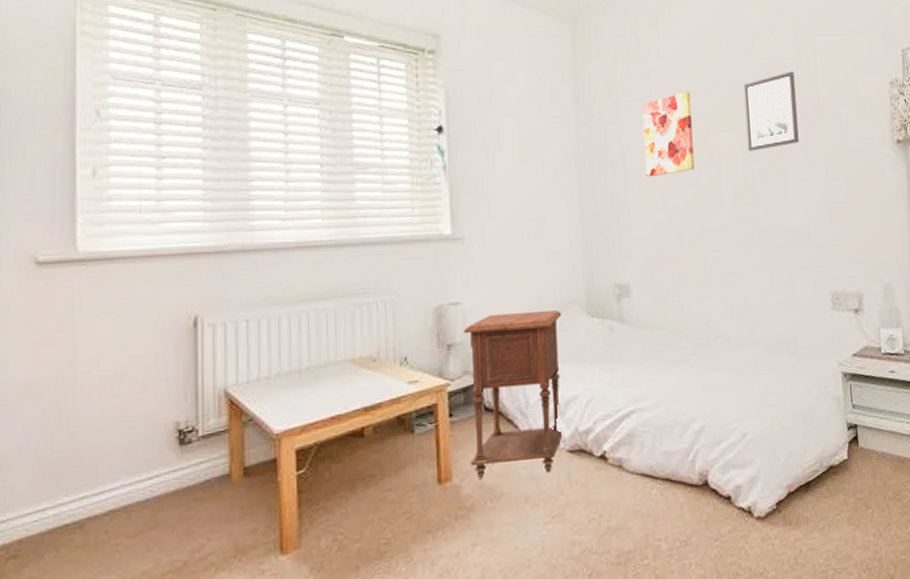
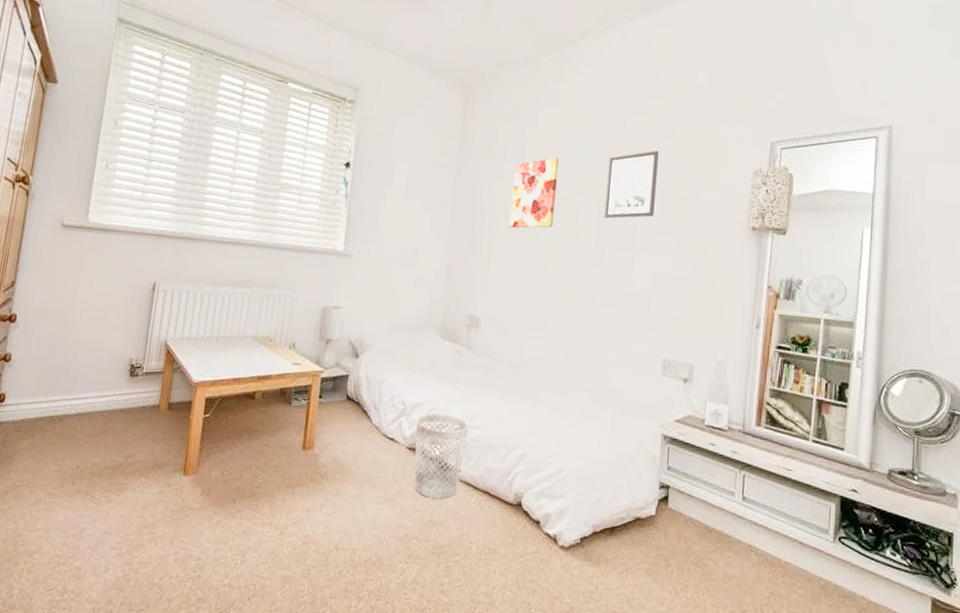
nightstand: present [464,310,564,479] -> none [329,321,420,462]
wastebasket: none [574,402,637,503] -> present [414,414,470,499]

